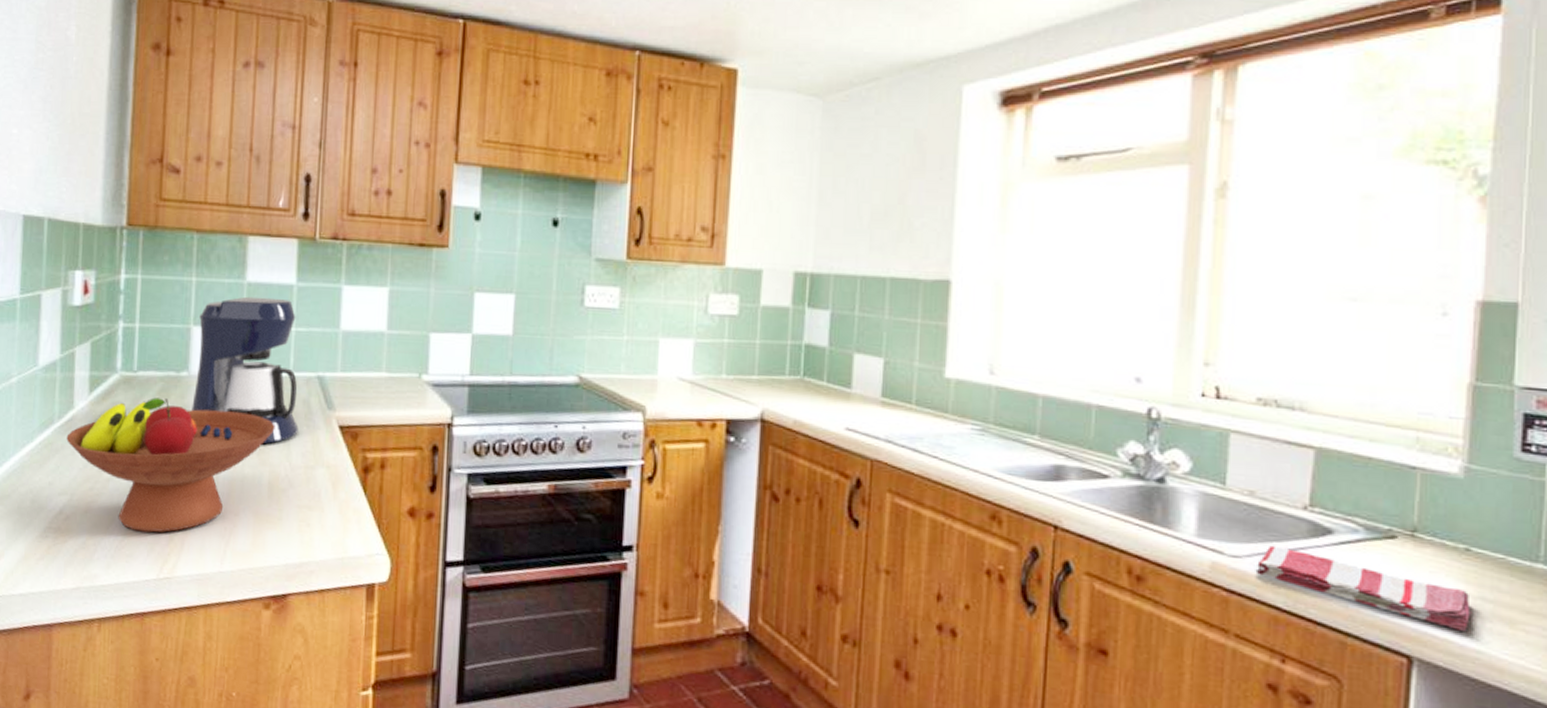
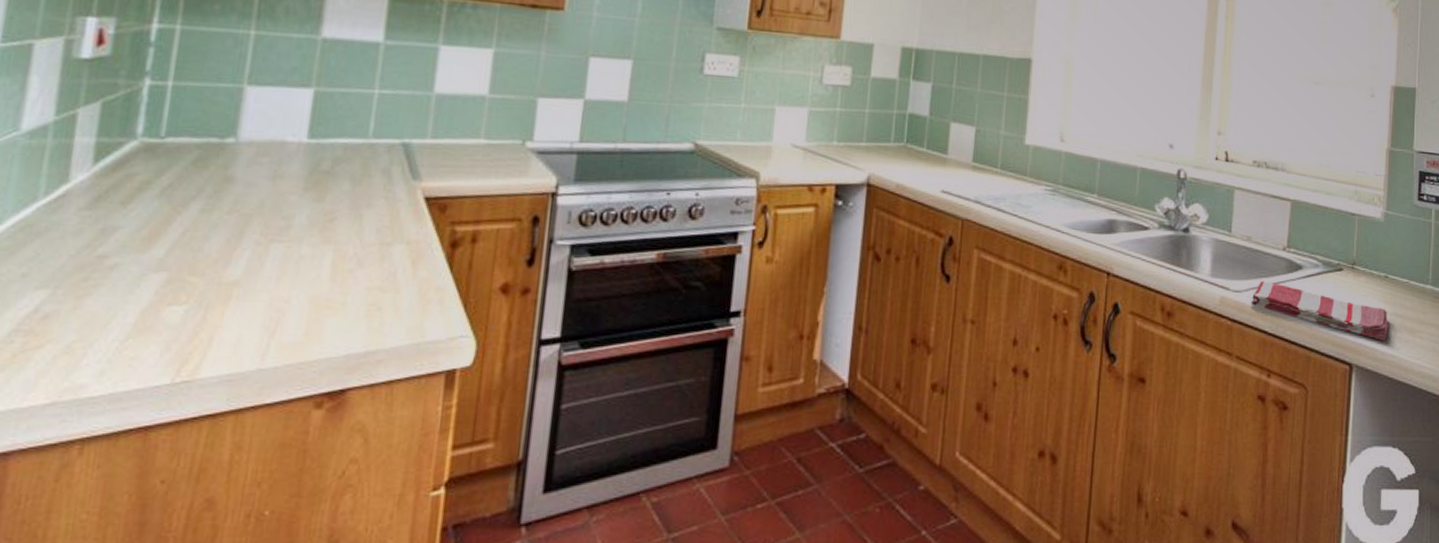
fruit bowl: present [66,397,275,533] -> none [53,168,346,329]
coffee maker: present [192,296,299,444] -> none [237,54,381,219]

